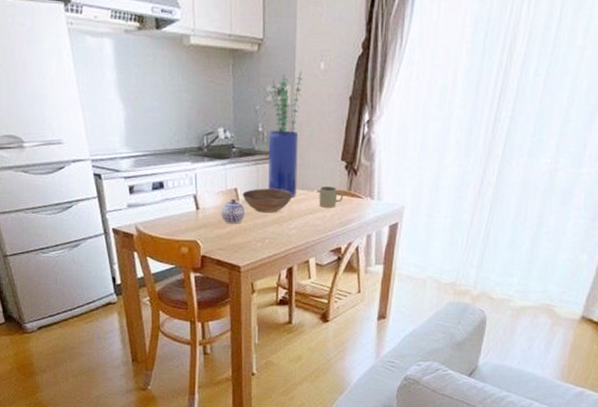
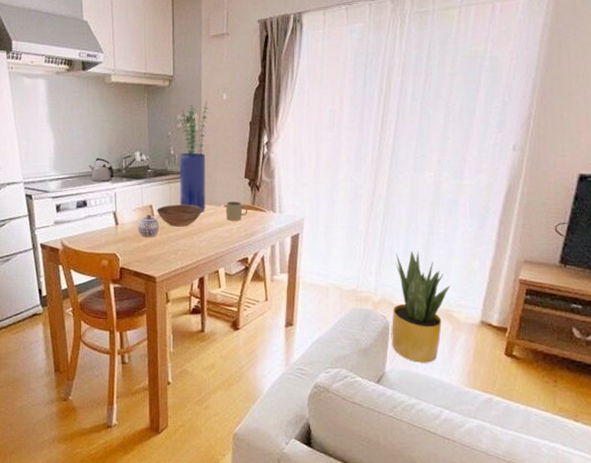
kettle: none [165,133,195,162] -> present [88,157,114,183]
planter: none [487,243,555,357] -> present [392,251,451,363]

